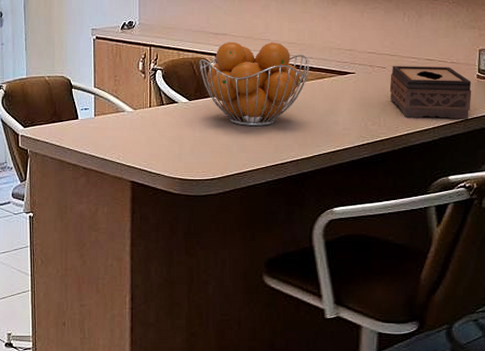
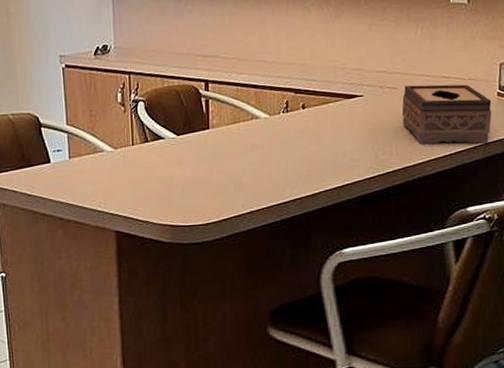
fruit basket: present [199,41,309,127] -> none [186,63,312,162]

